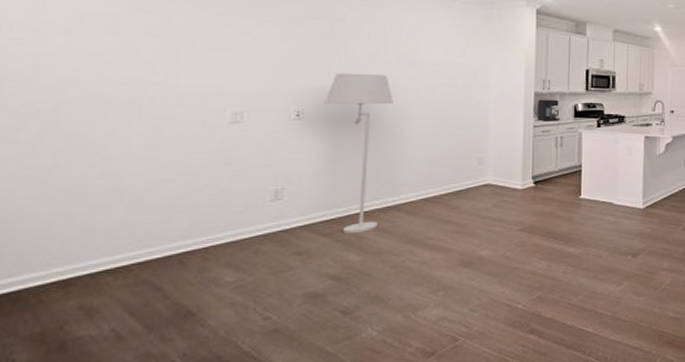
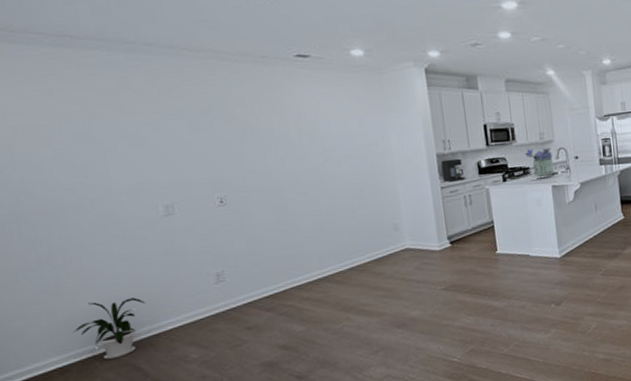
house plant: none [90,208,186,276] -> present [73,297,146,360]
floor lamp: present [324,73,394,234] -> none [241,154,313,308]
flower bouquet: none [621,98,650,128] -> present [525,147,554,179]

